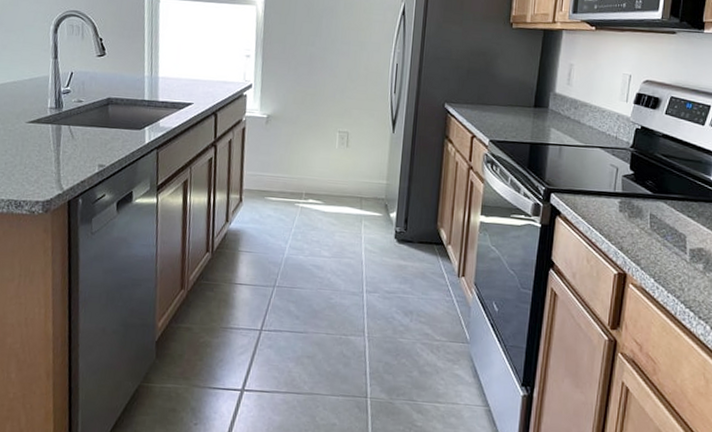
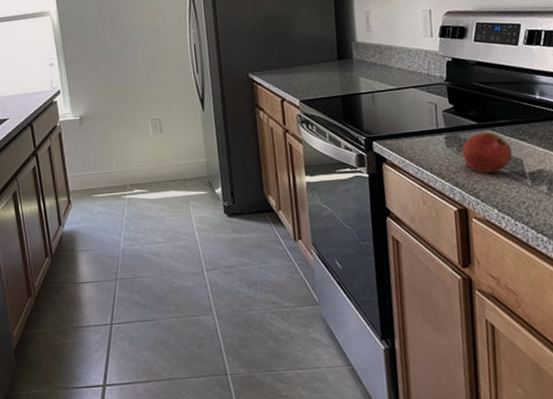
fruit: none [632,203,678,244] -> present [462,132,512,173]

